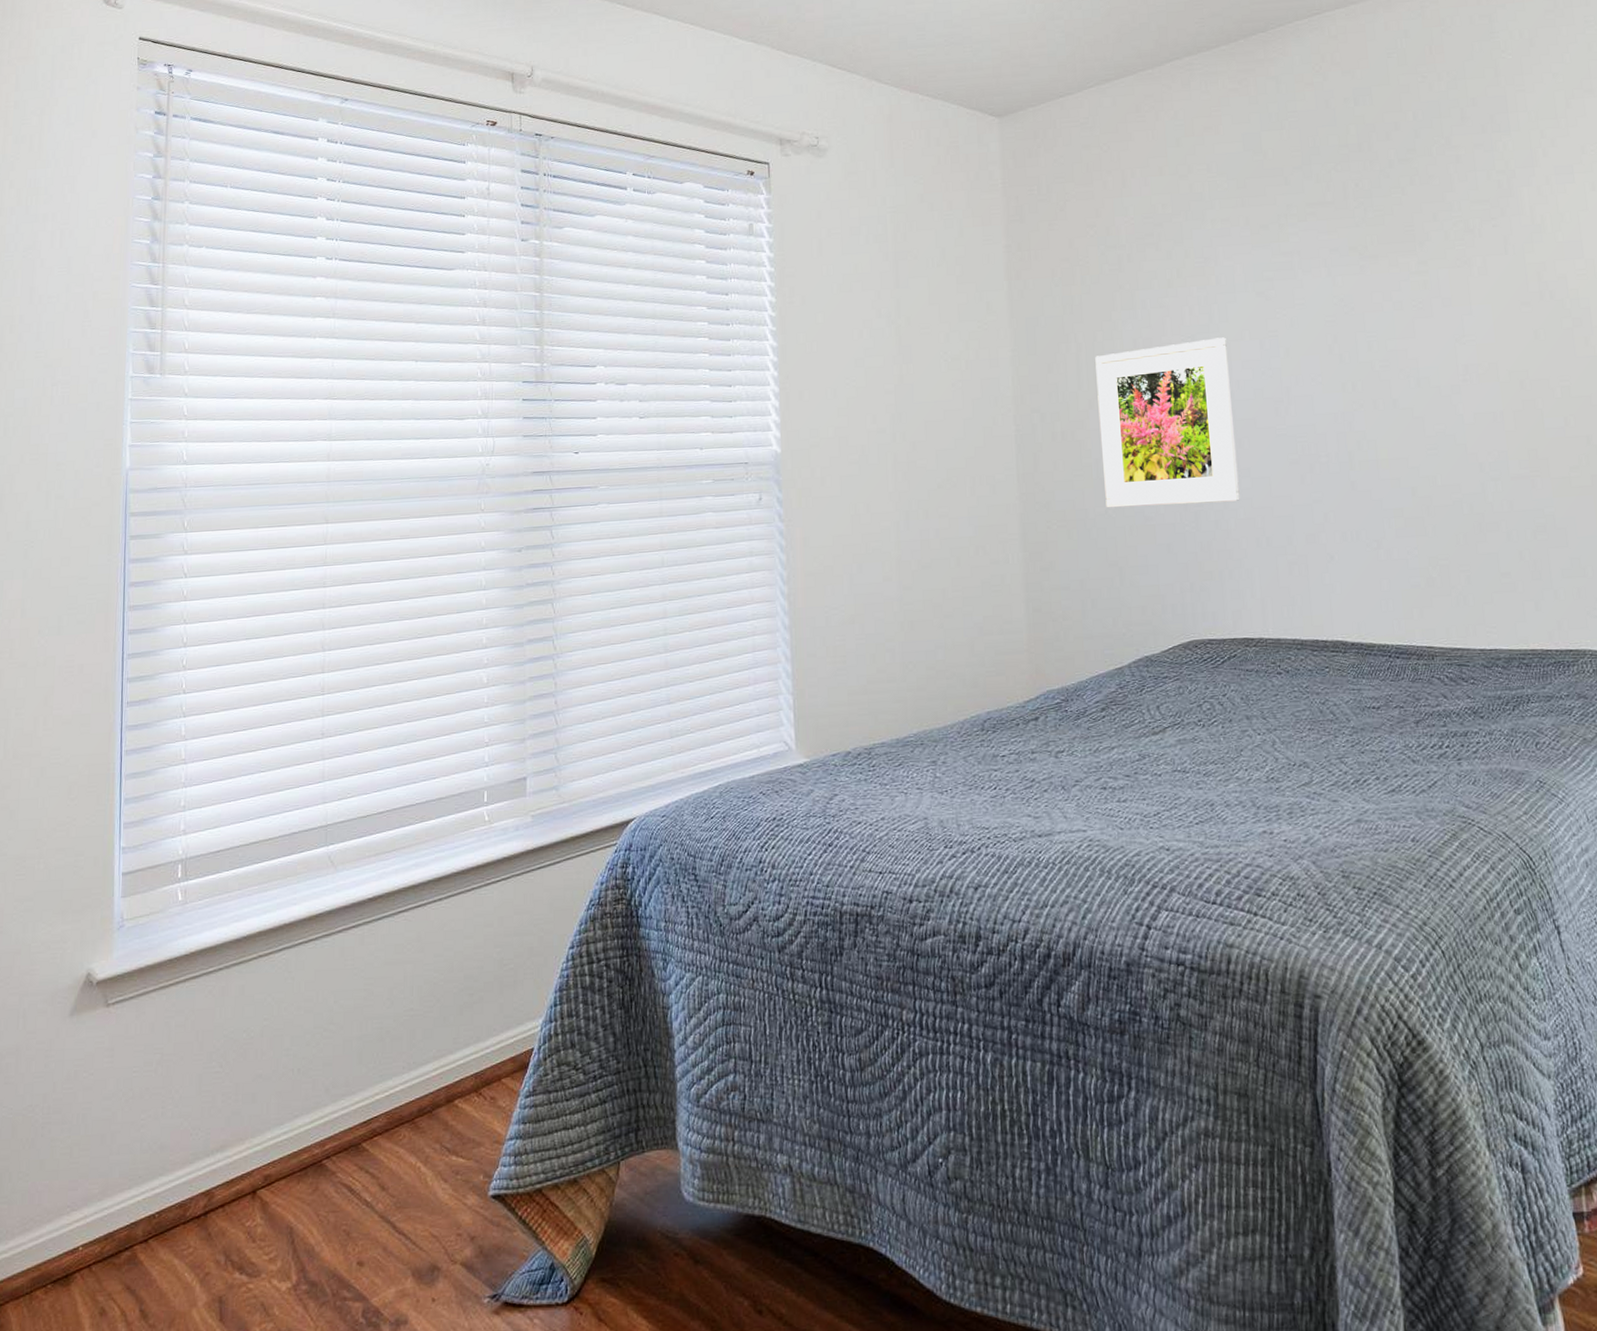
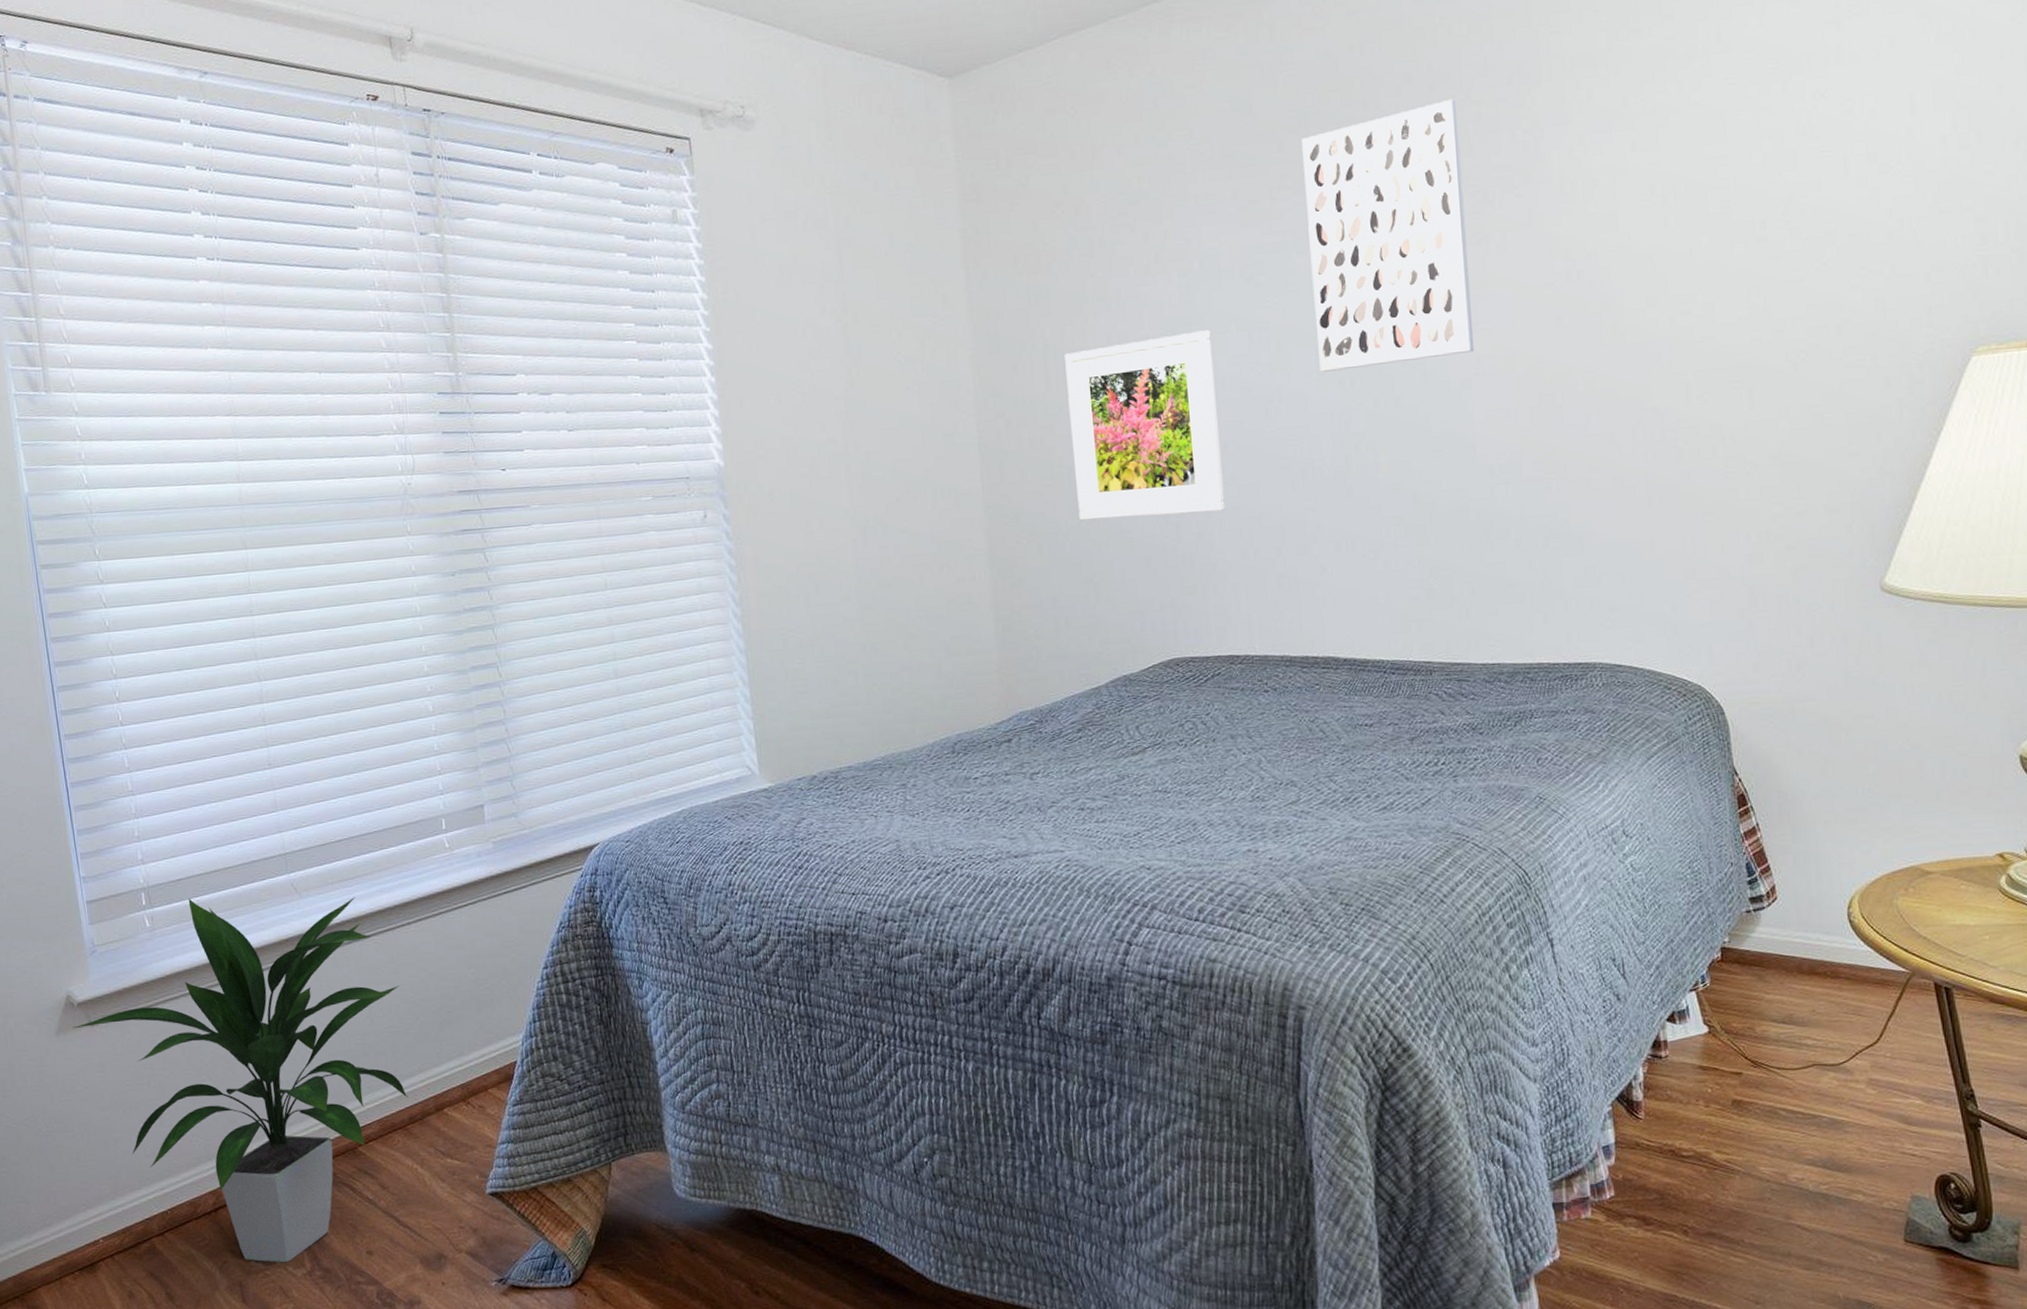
indoor plant: none [88,870,425,1275] -> present [73,897,409,1263]
wall art: none [1305,143,1462,376] -> present [1302,99,1475,372]

